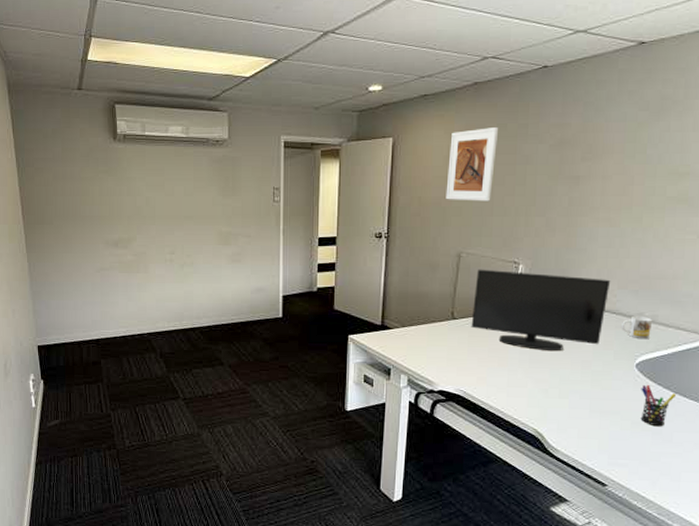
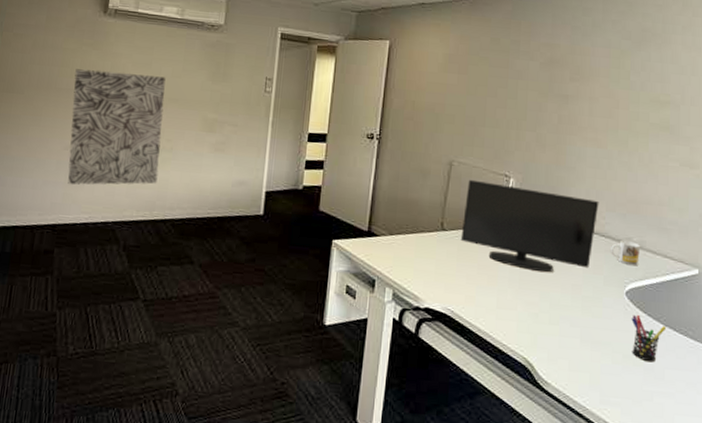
wall art: none [96,195,183,304] -> present [68,69,166,185]
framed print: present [446,126,499,201] -> none [439,40,493,112]

